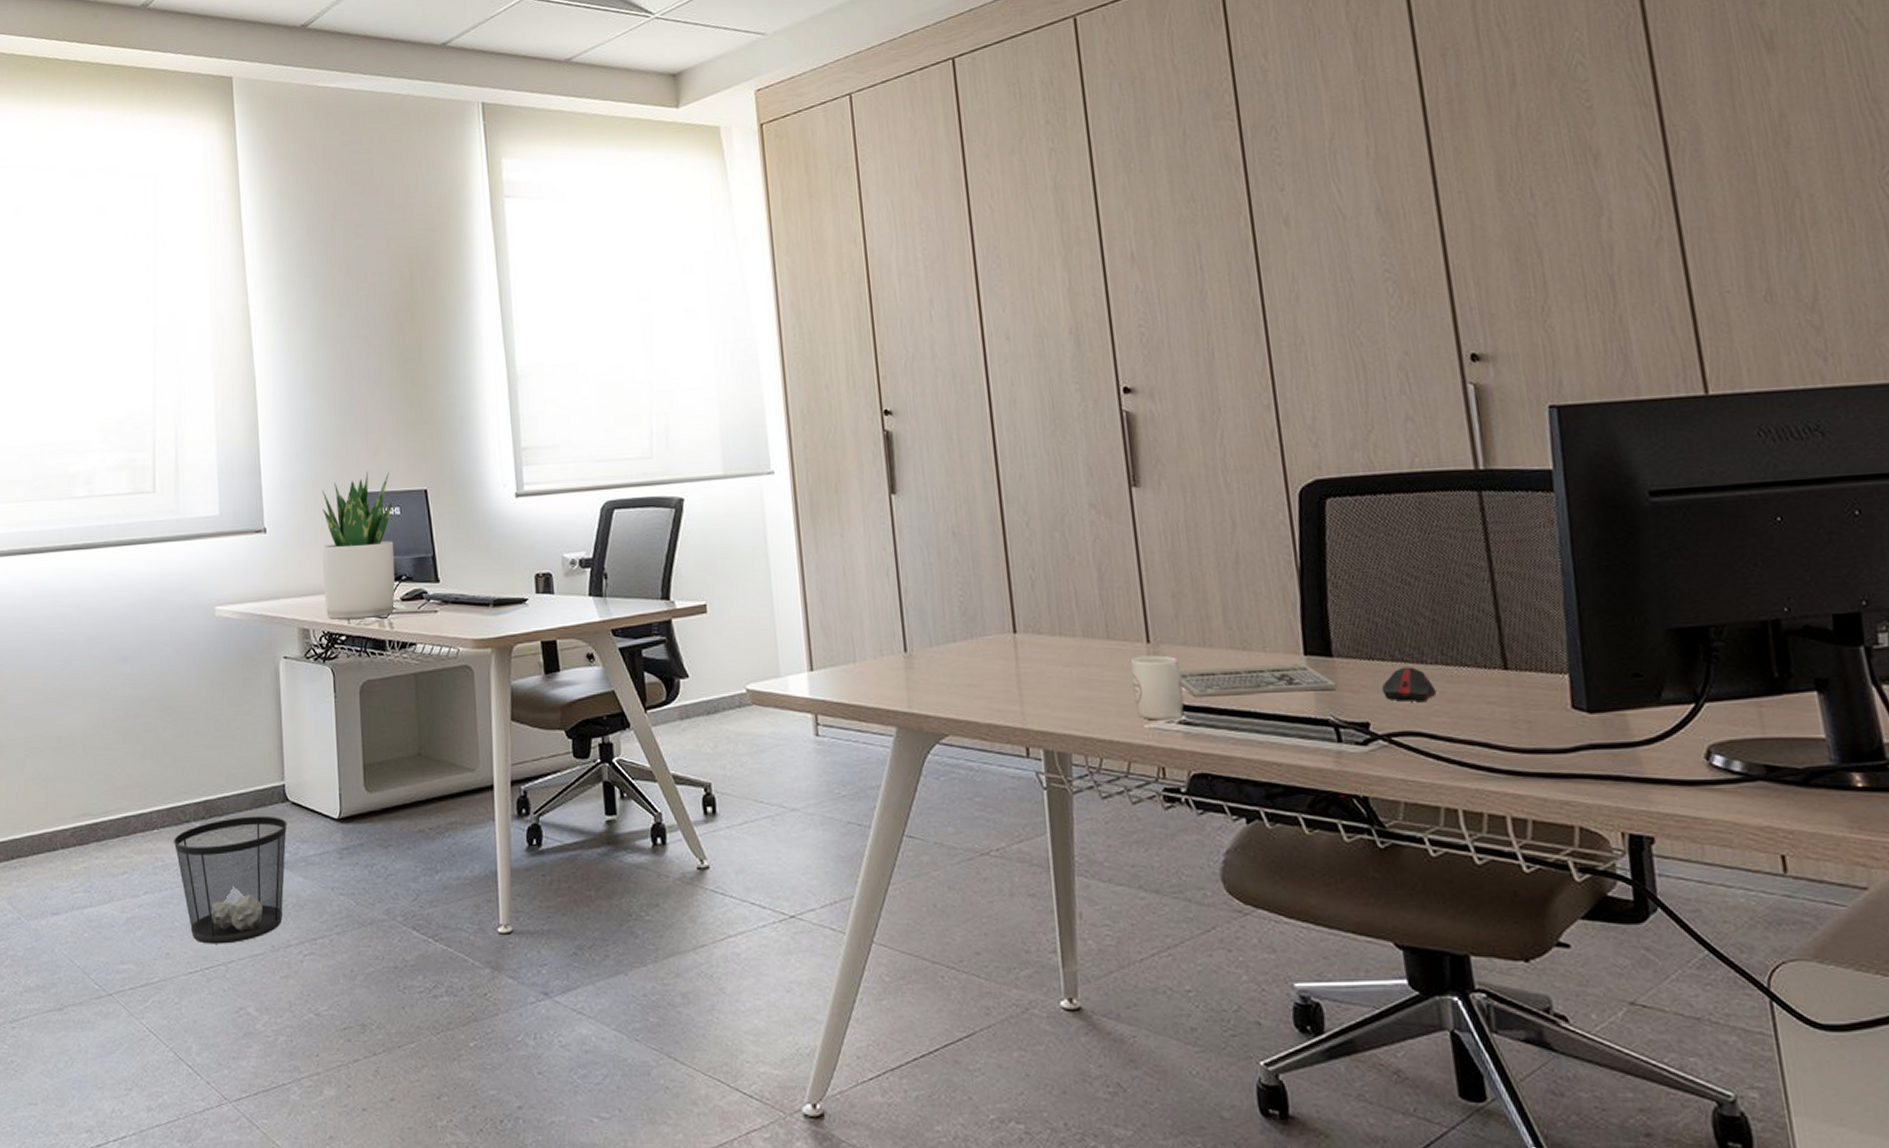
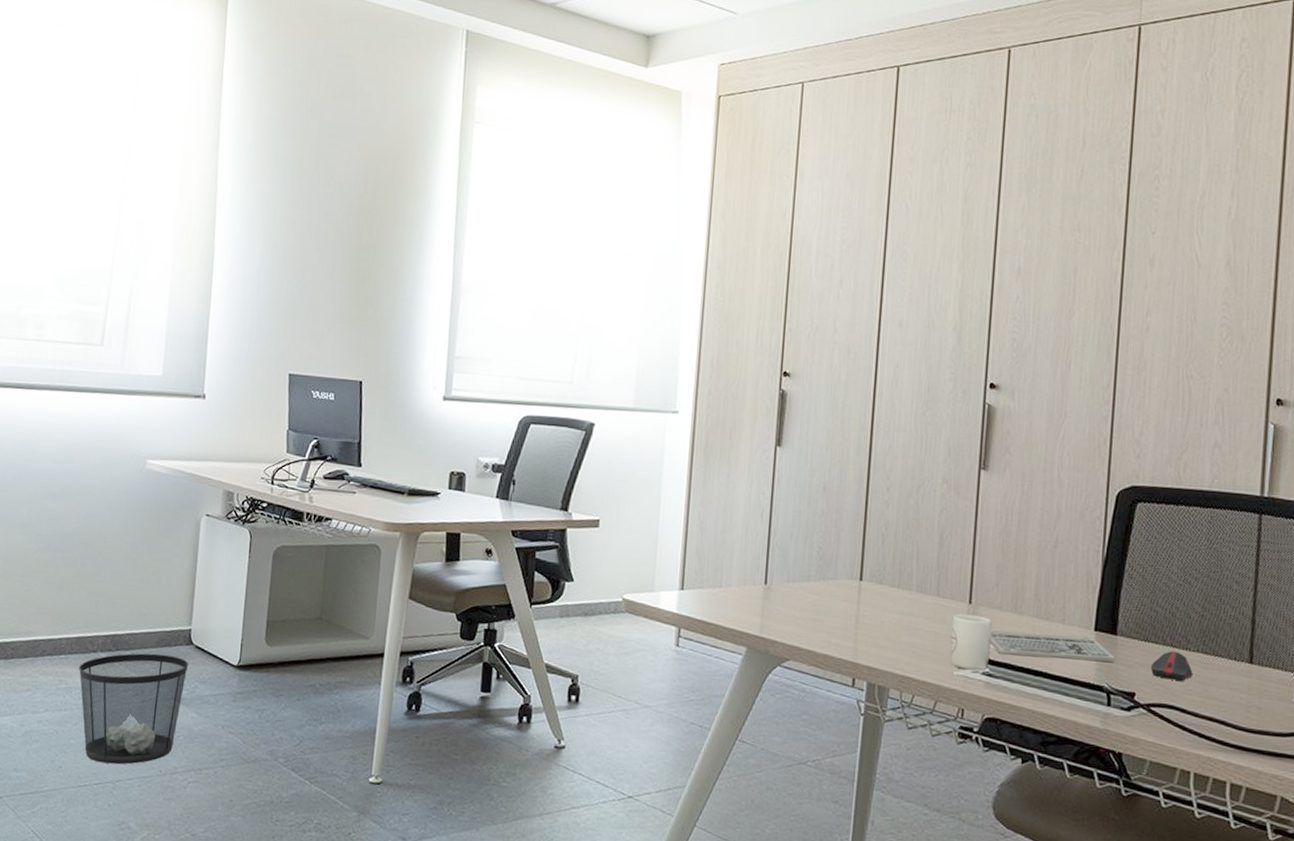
planter: present [322,471,395,619] -> none [252,356,330,491]

